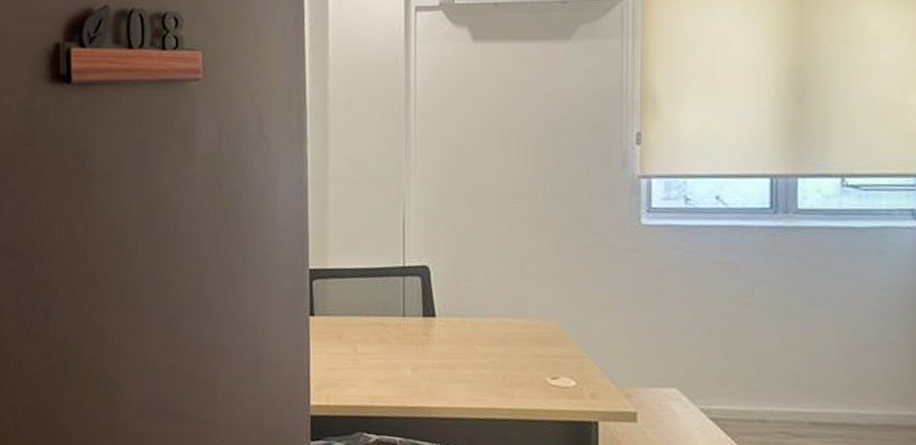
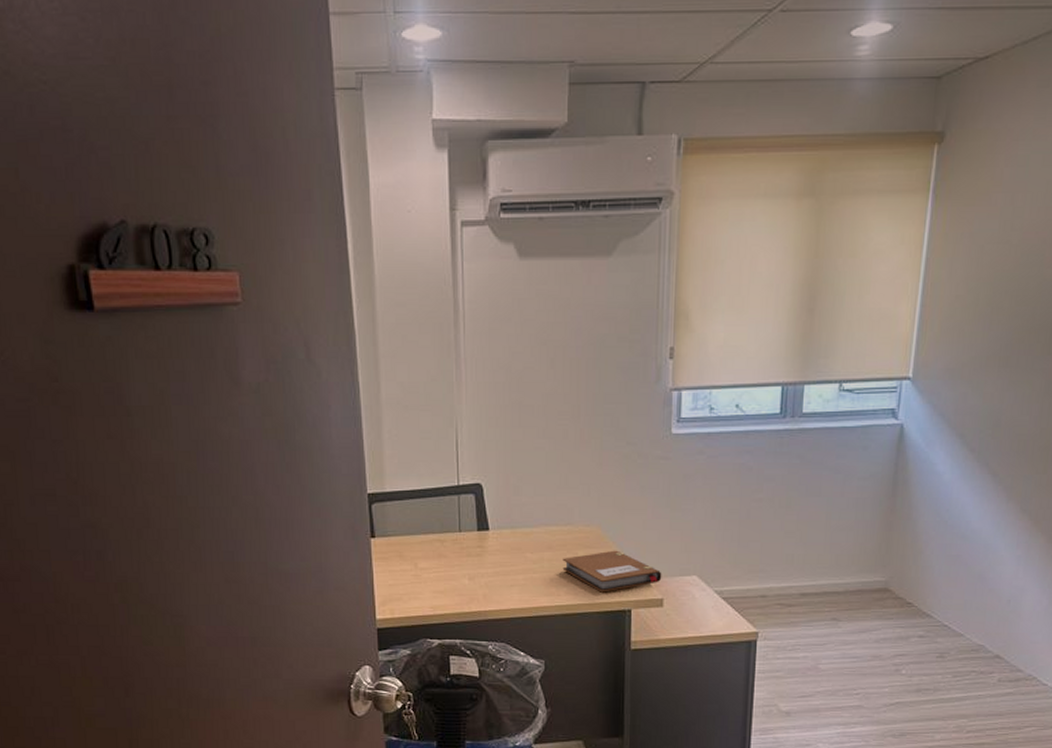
notebook: none [517,350,635,399] -> present [562,550,662,593]

